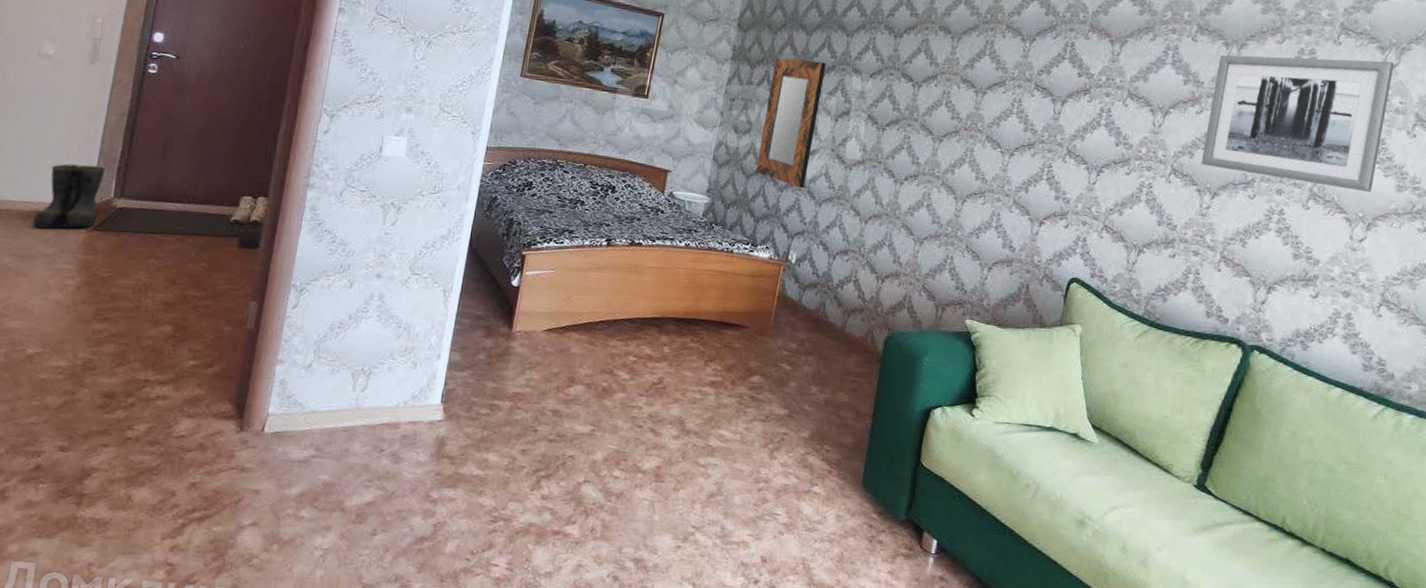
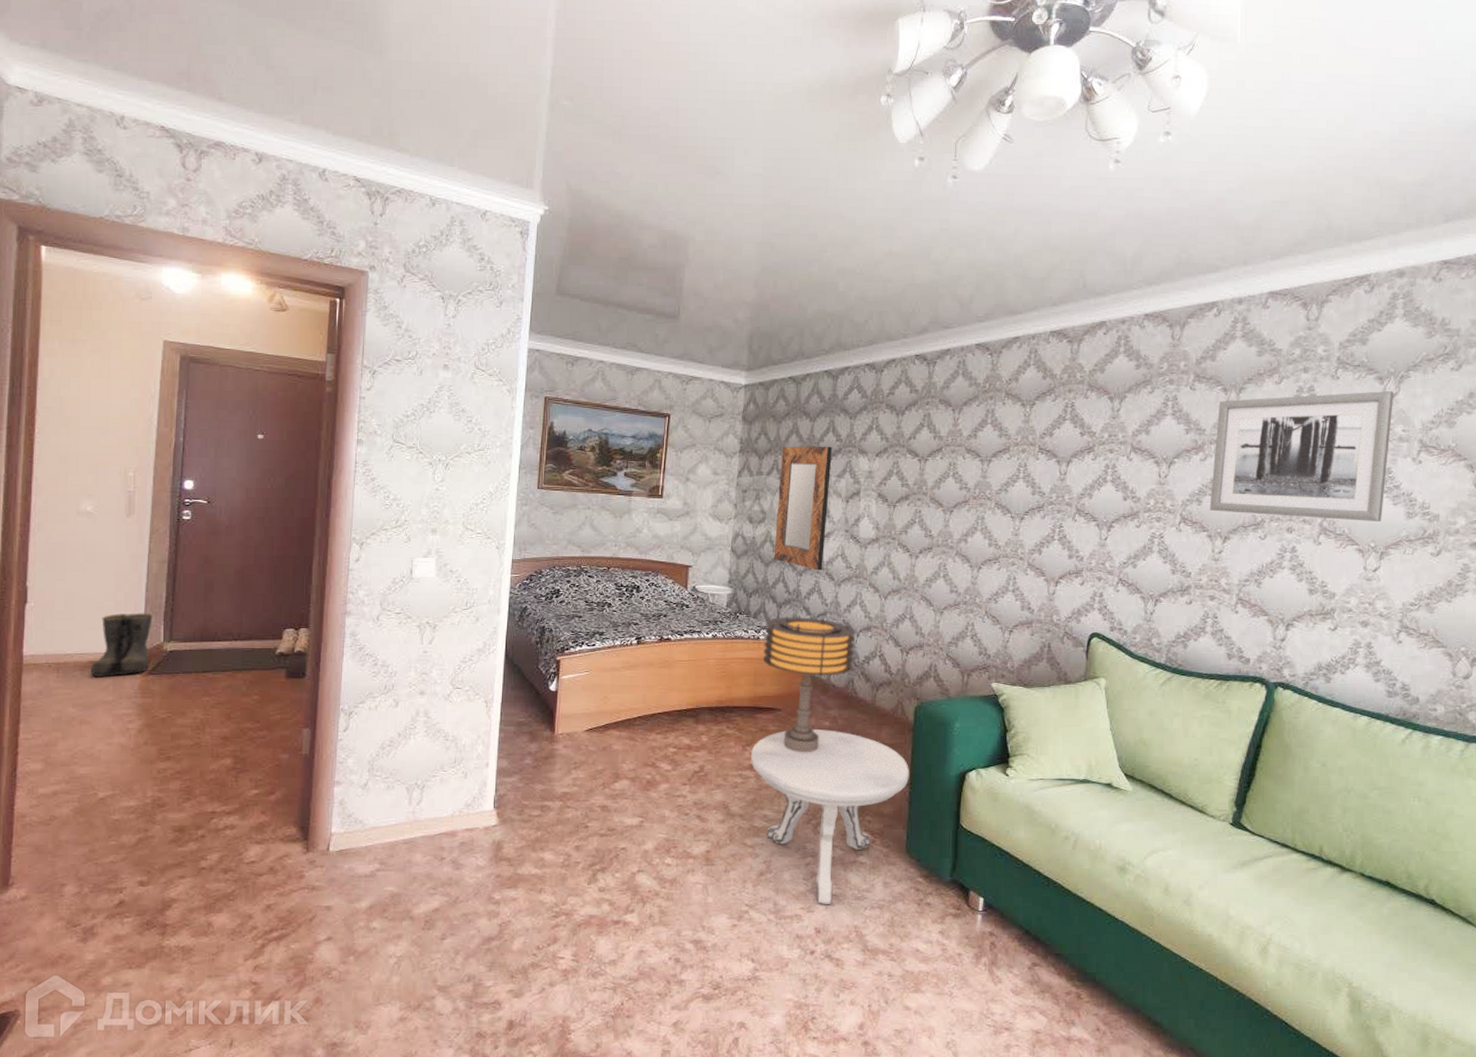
side table: none [712,349,874,533] -> present [751,729,909,904]
table lamp: none [734,231,833,375] -> present [762,614,856,753]

